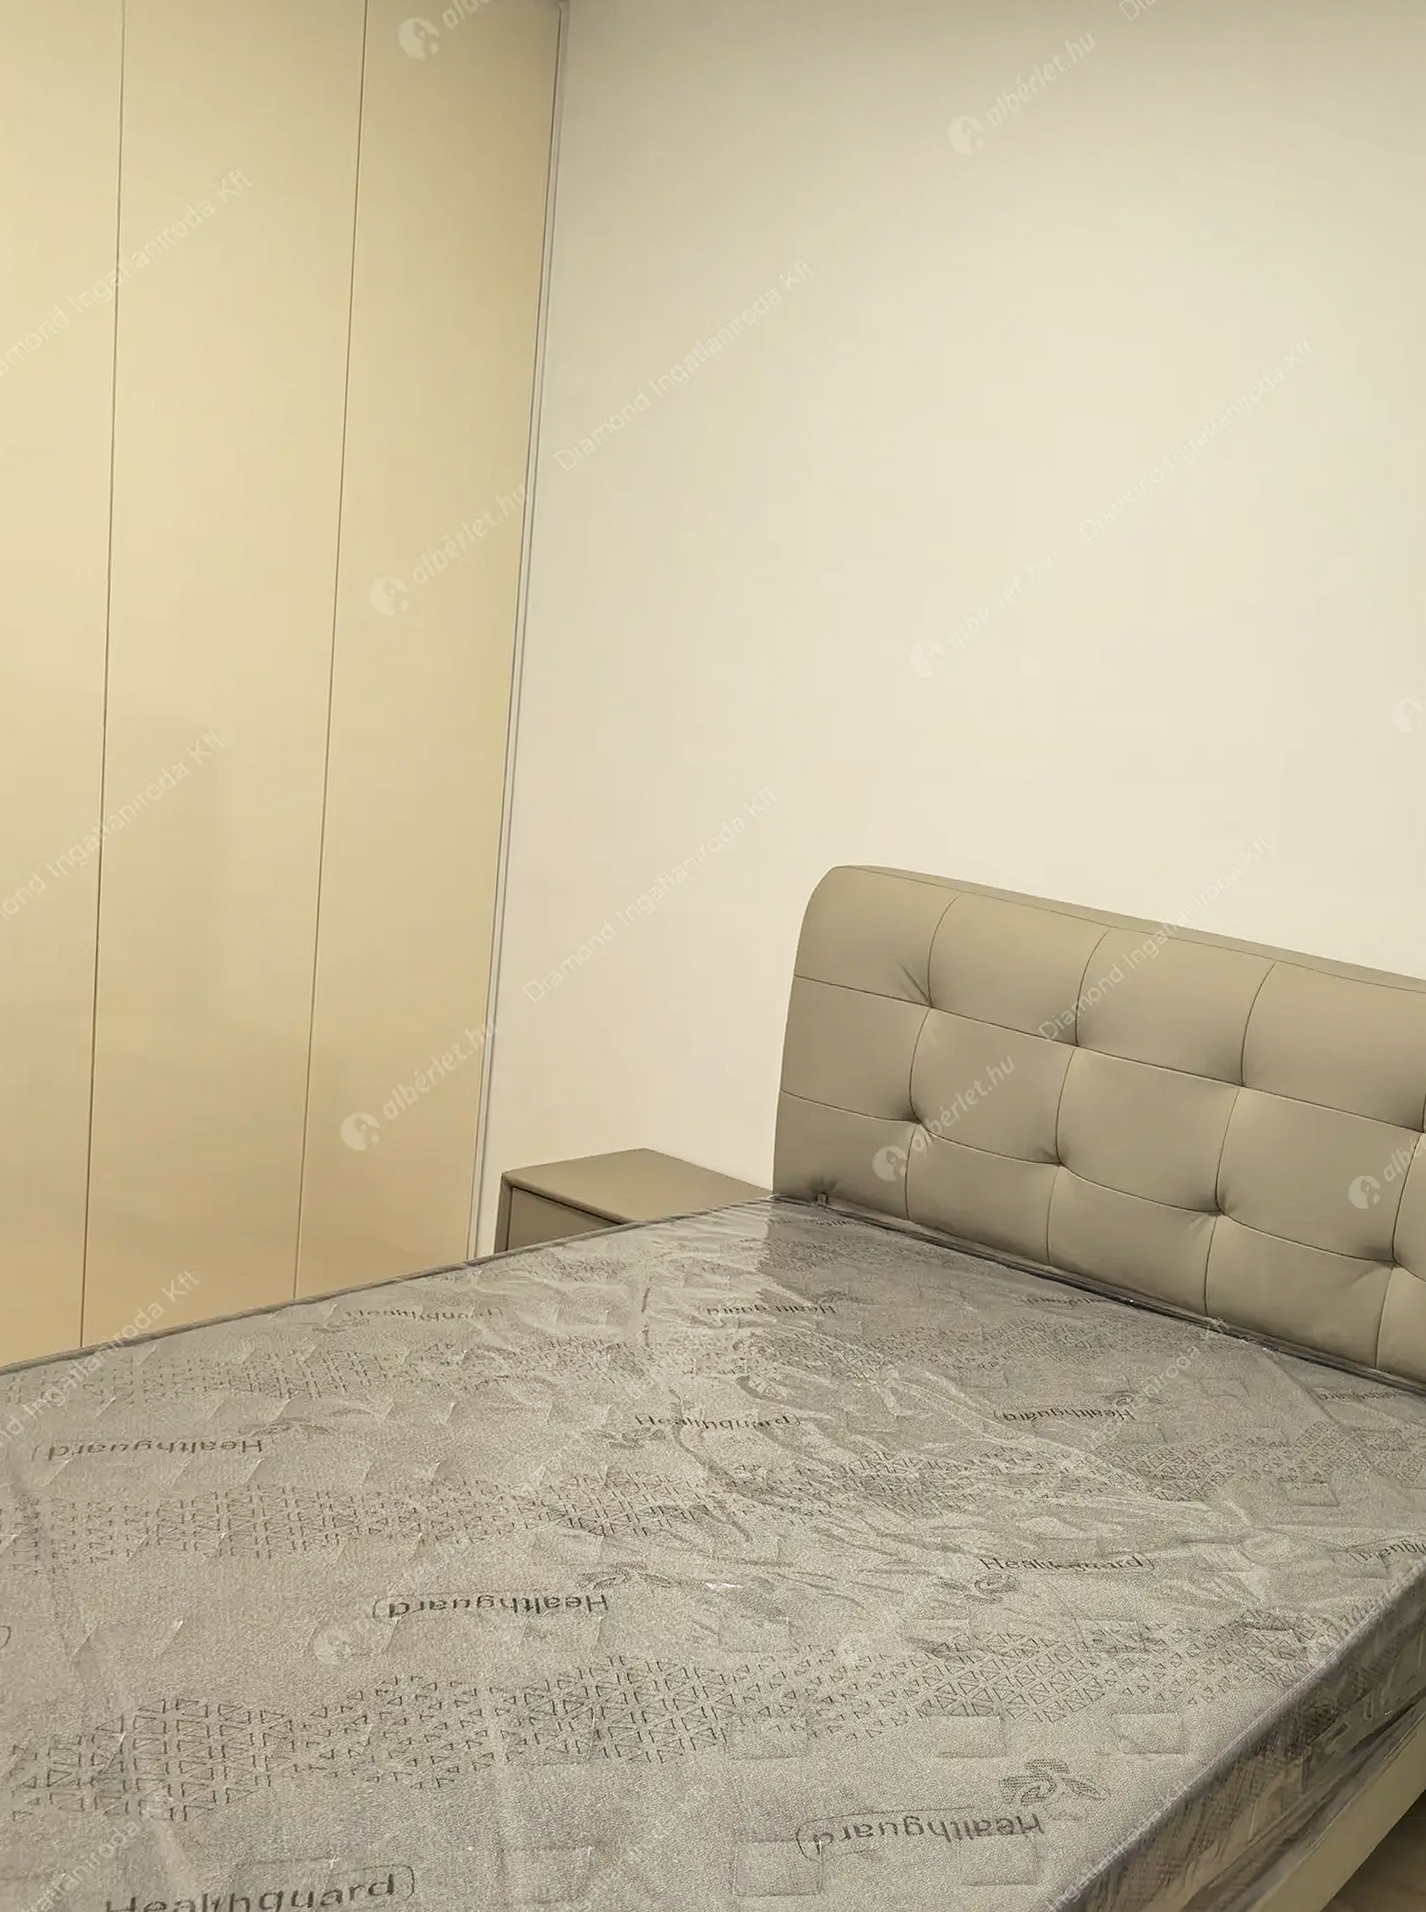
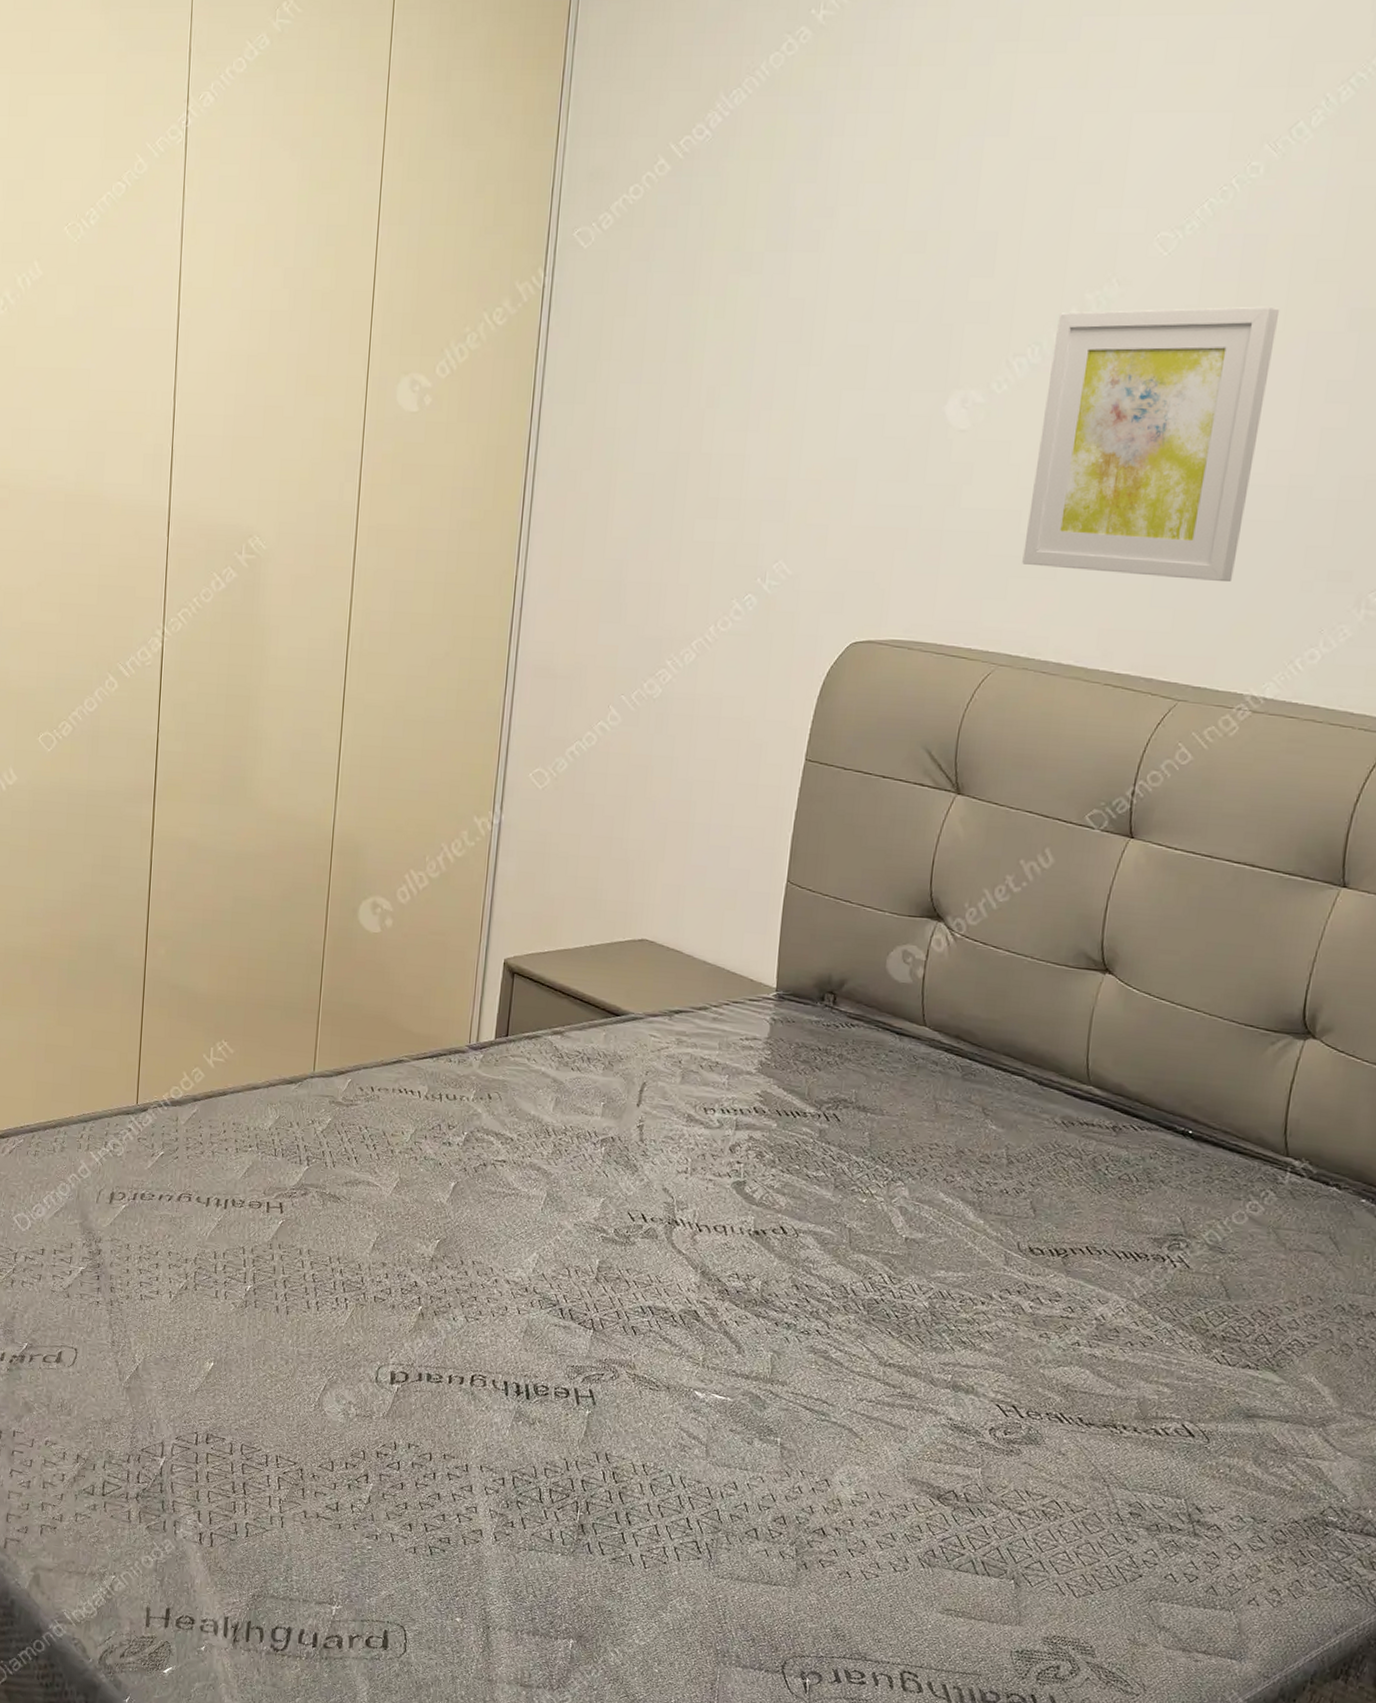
wall art: none [980,581,1180,825] -> present [1022,306,1280,581]

